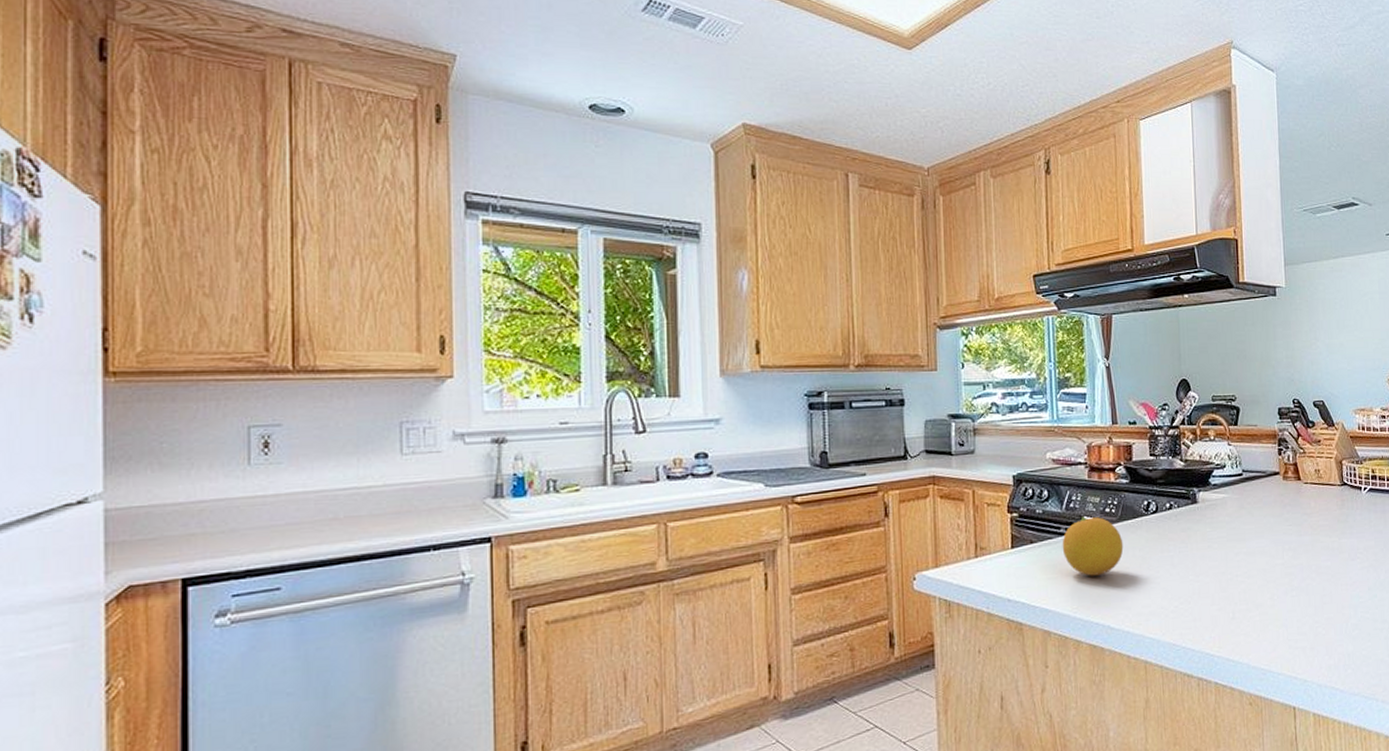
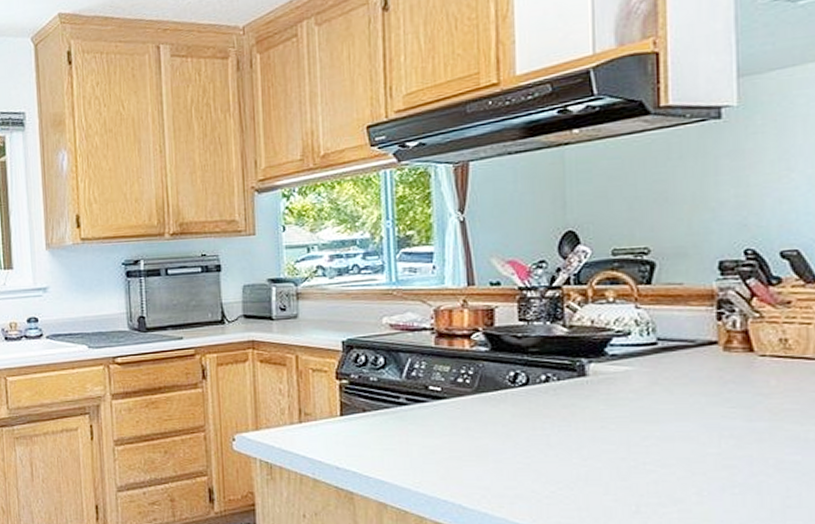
fruit: present [1062,517,1124,576] -> none [401,386,481,450]

